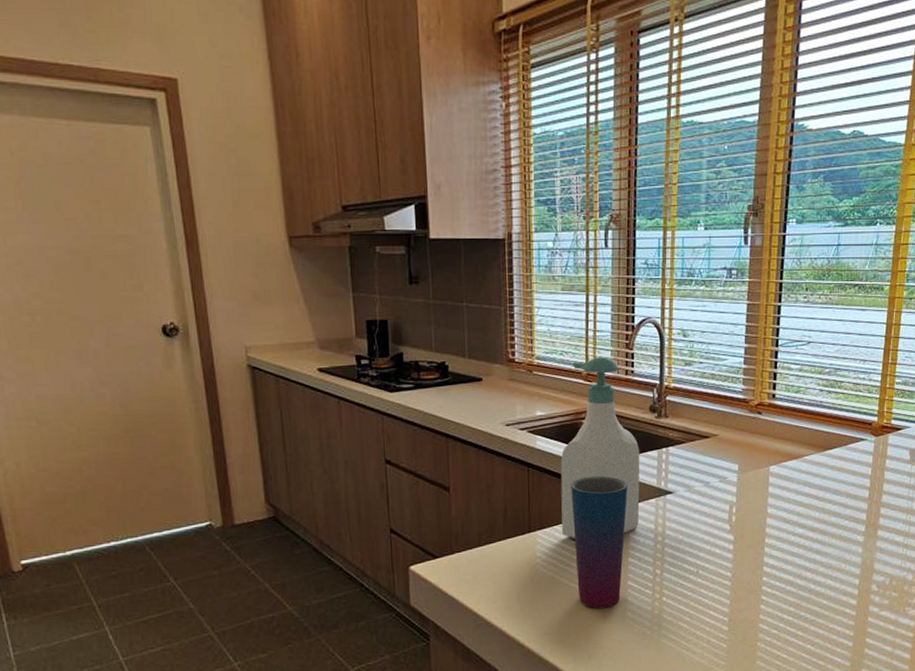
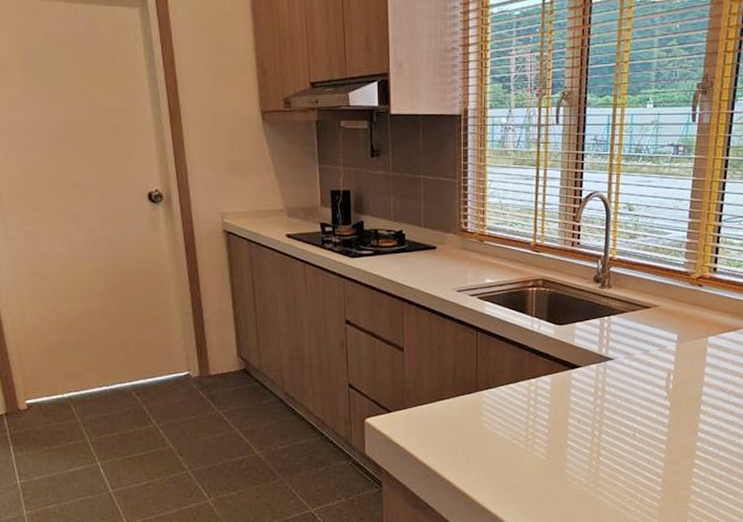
soap bottle: present [560,356,640,539] -> none [507,228,583,399]
cup: present [571,475,628,608] -> none [516,341,571,464]

